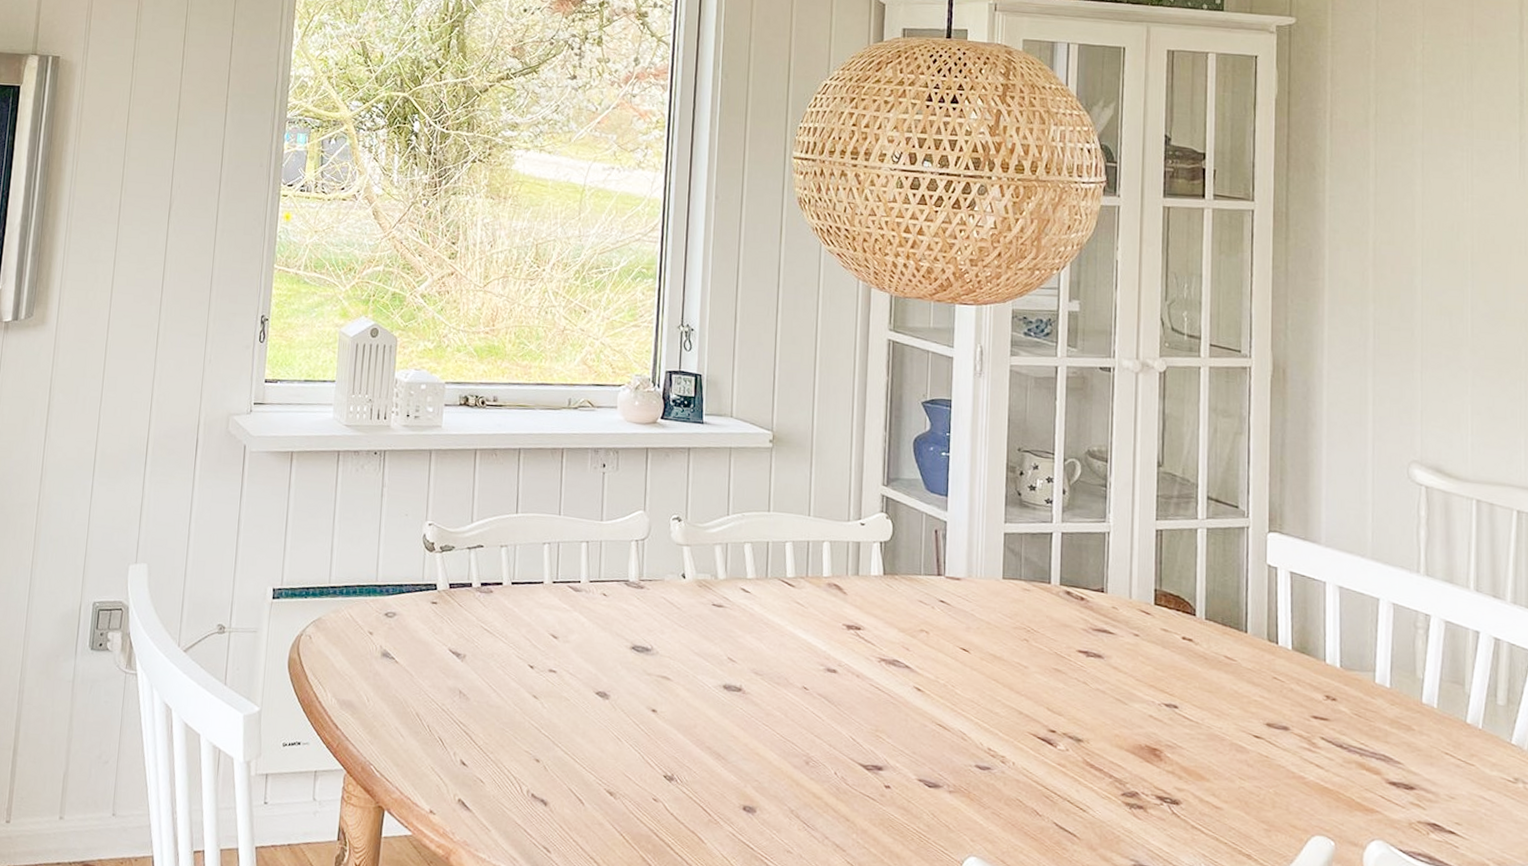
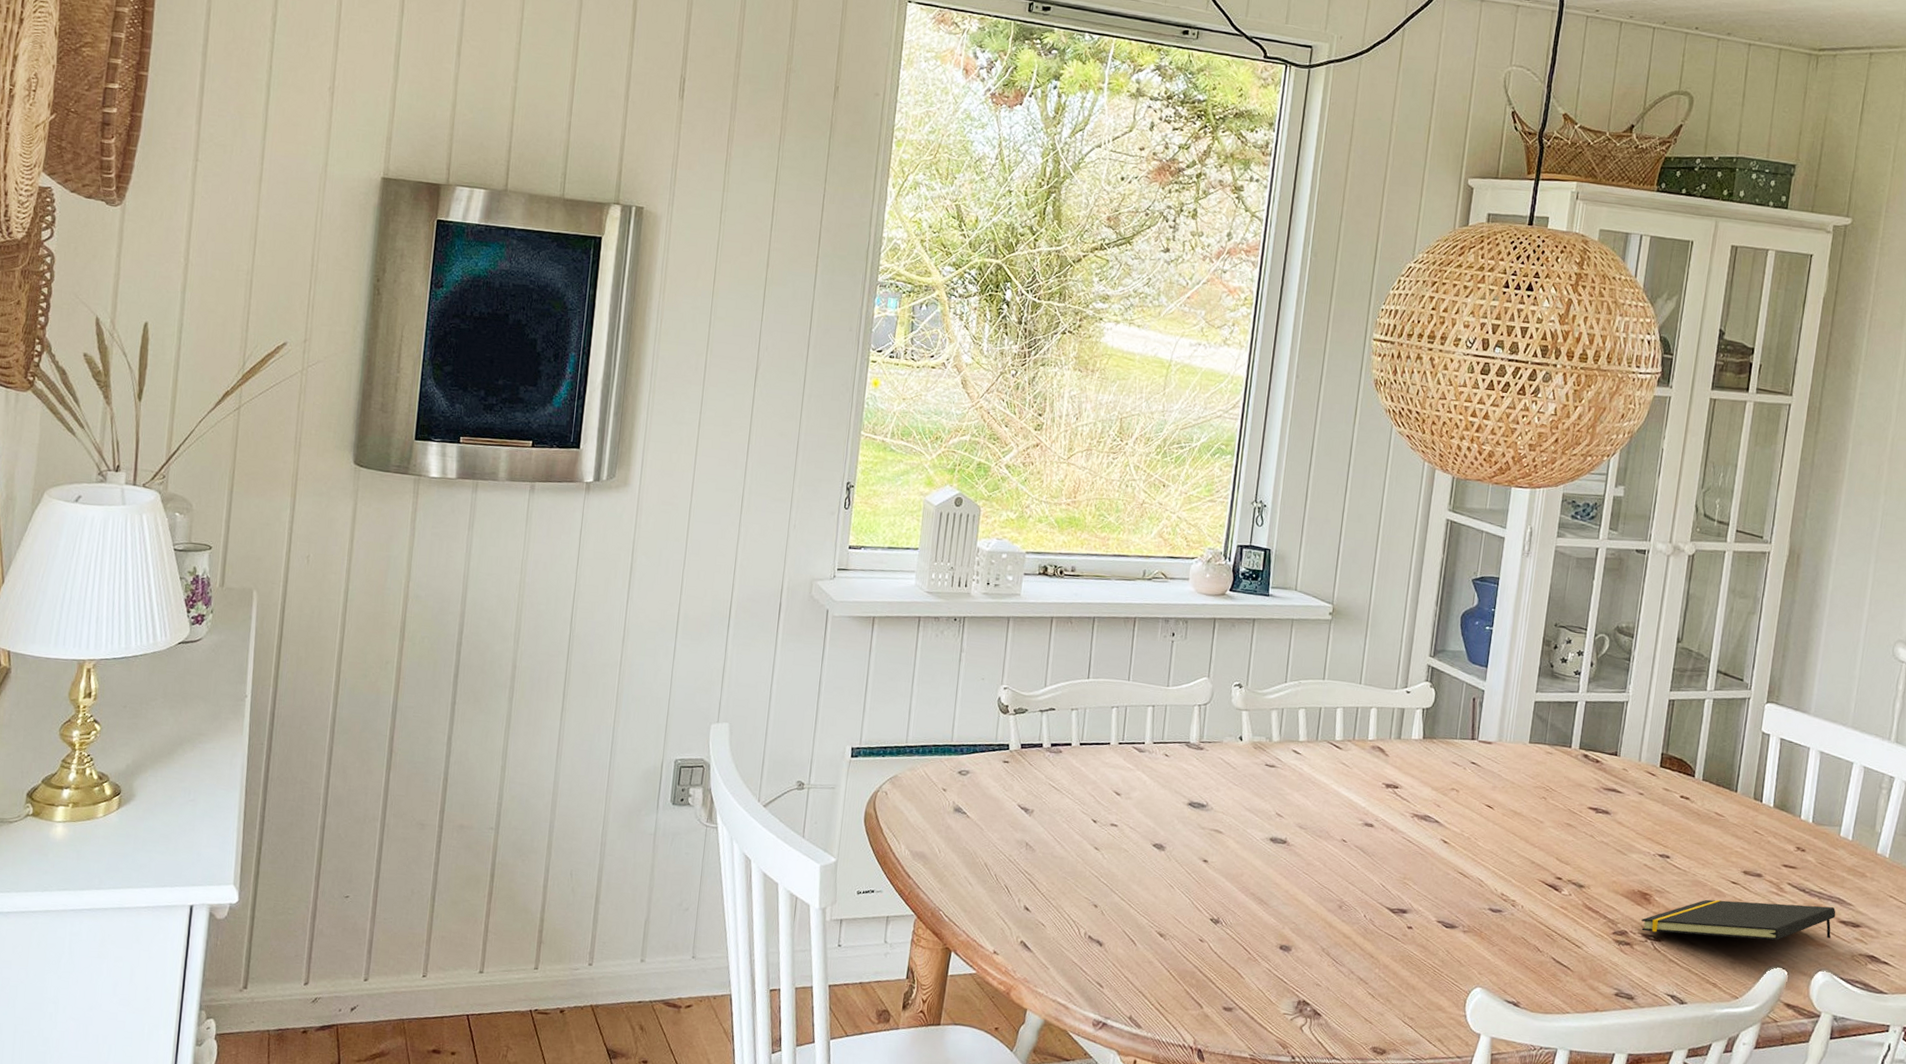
notepad: none [1153,756,1383,804] -> present [1641,899,1836,940]

